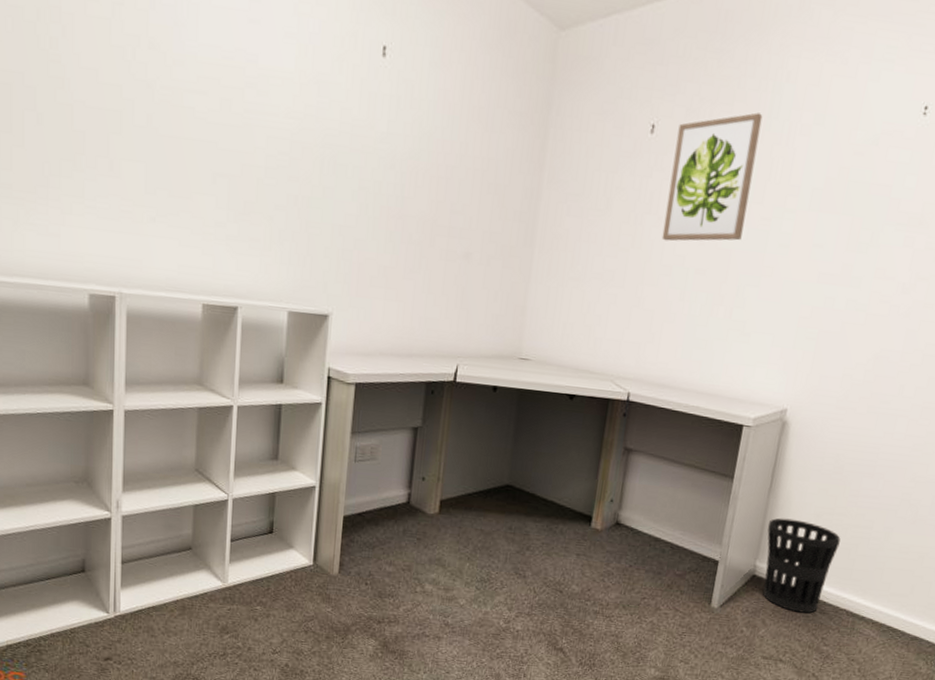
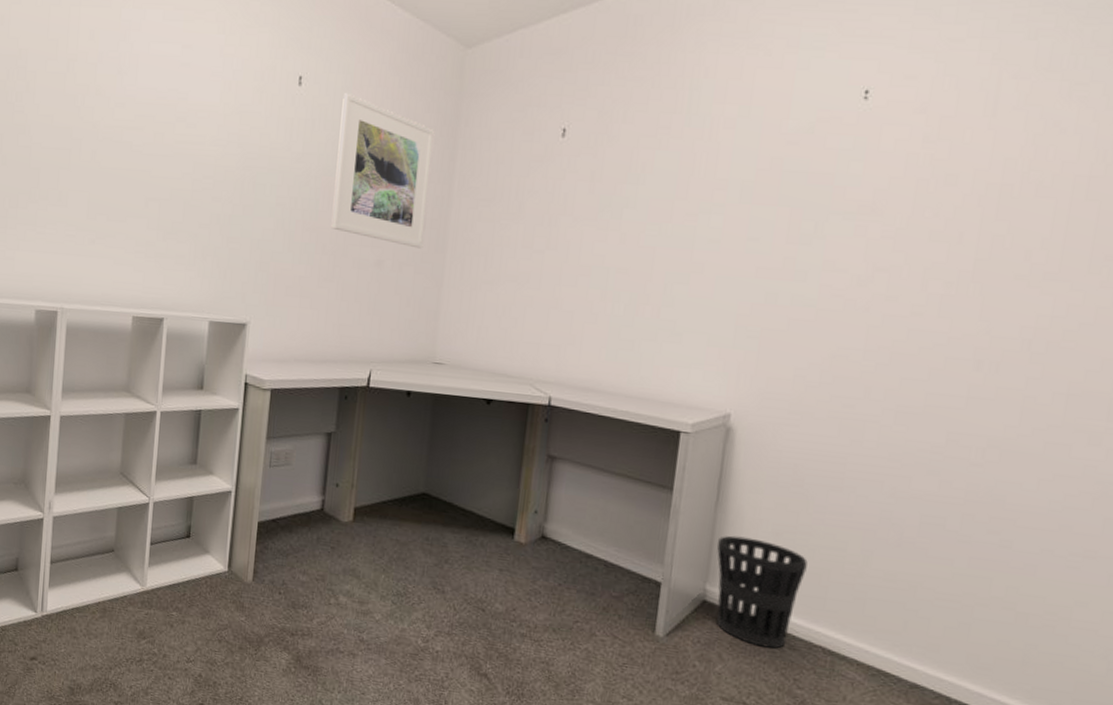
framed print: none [417,69,526,242] -> present [331,93,435,249]
wall art: present [661,112,763,242] -> none [578,110,681,242]

